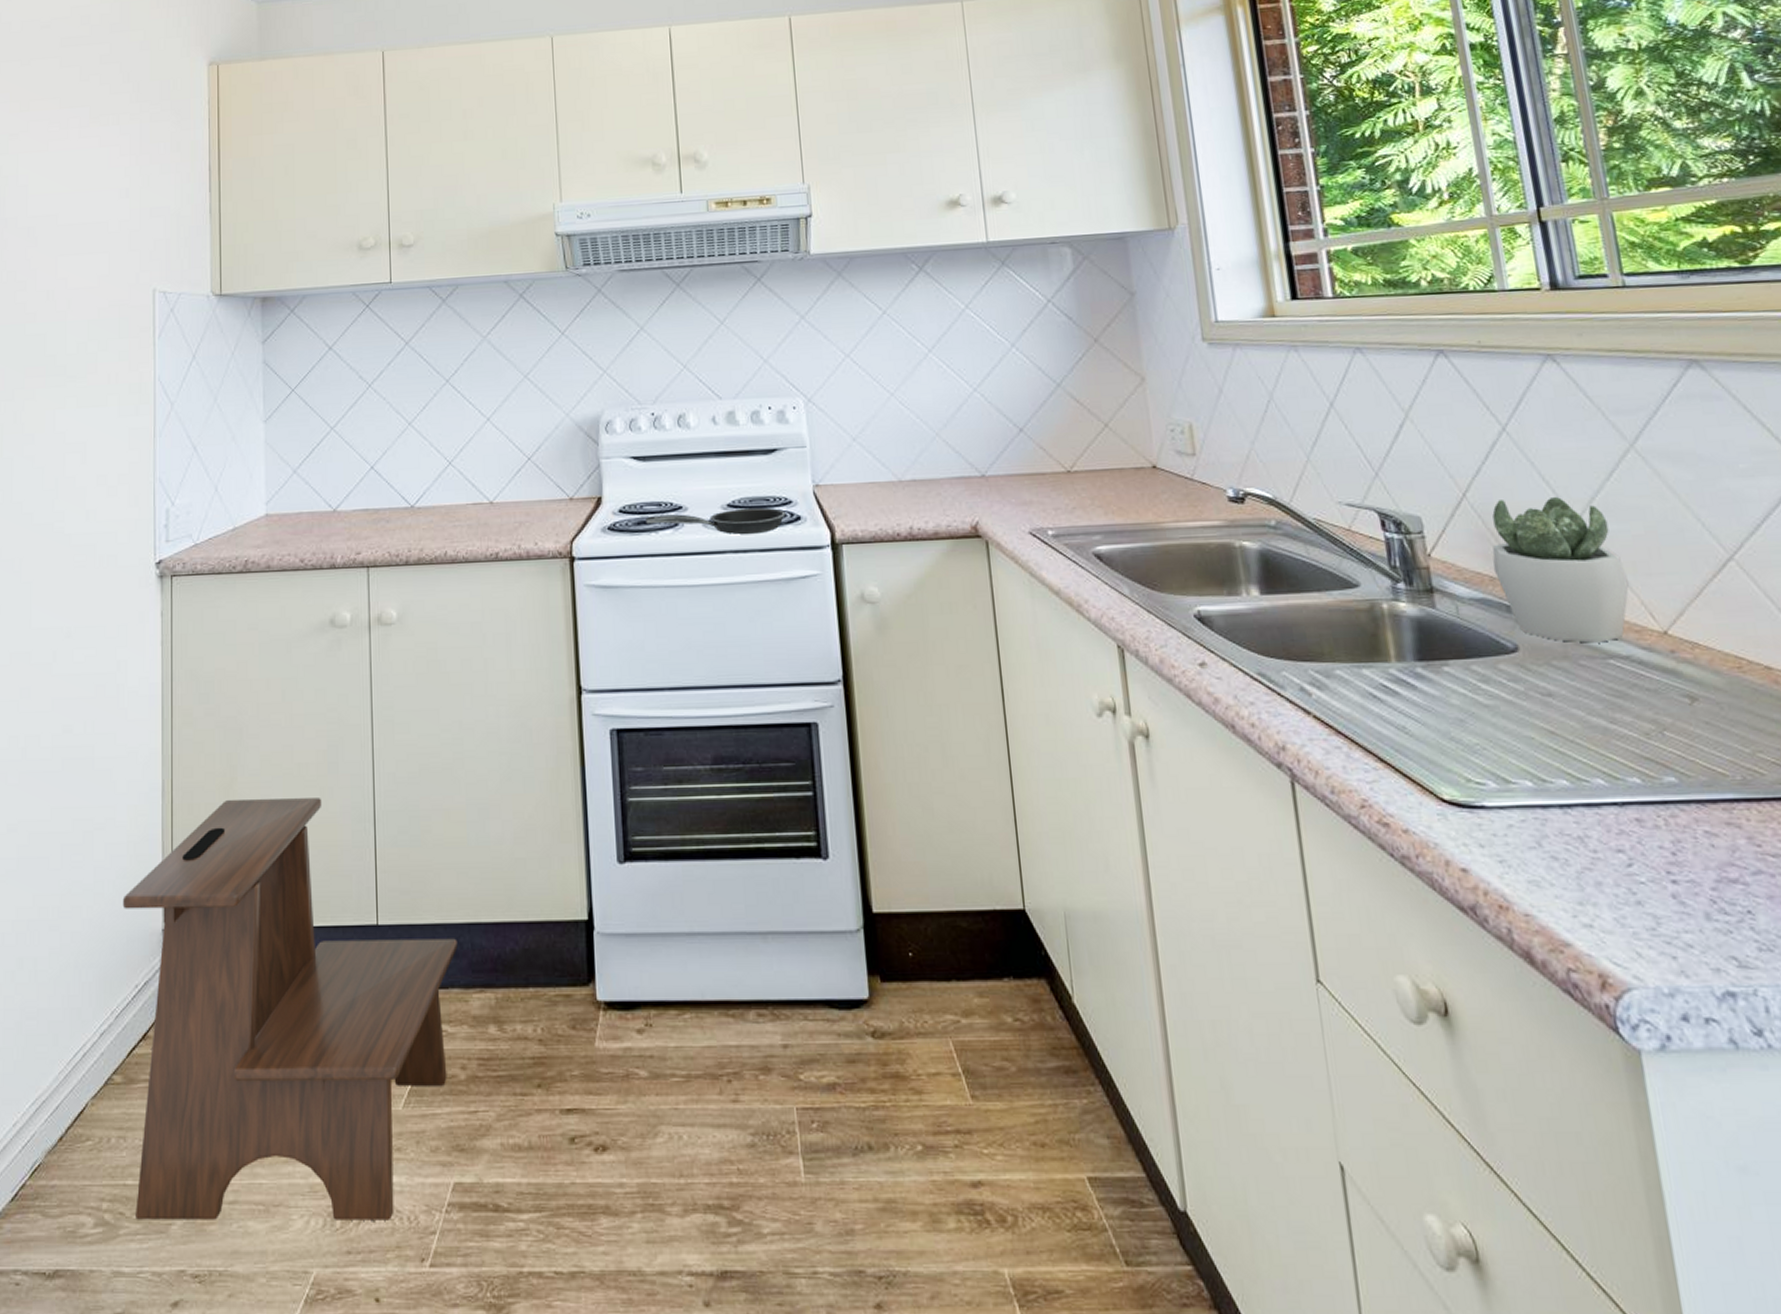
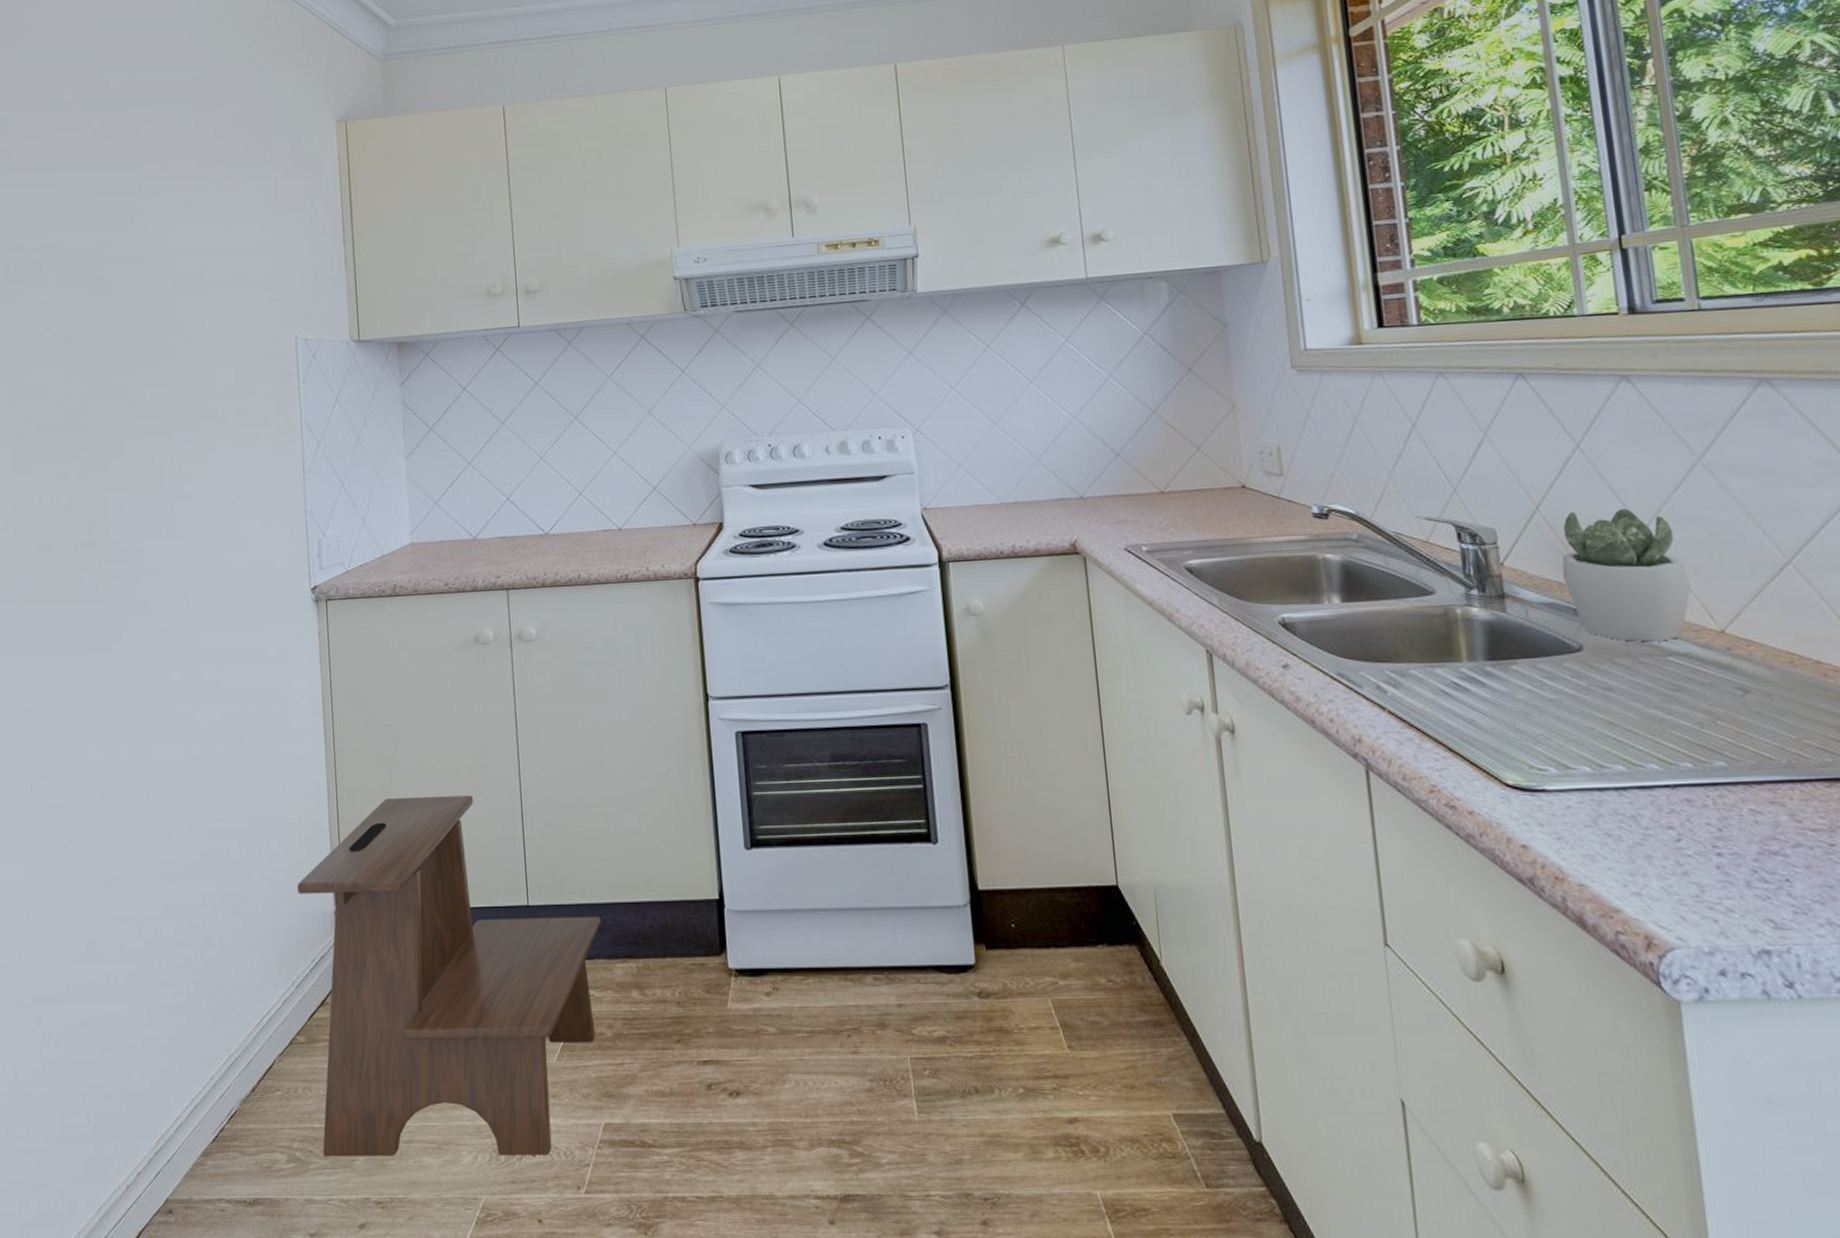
frying pan: present [646,507,786,536] -> none [765,529,896,556]

